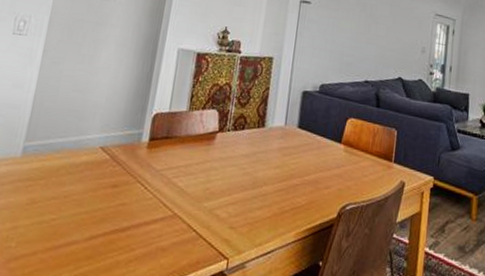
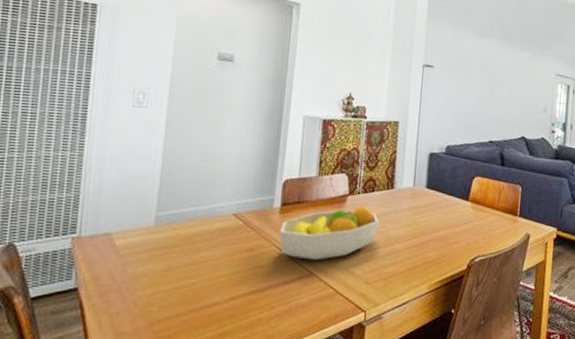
fruit bowl: none [145,143,247,200] -> present [279,205,379,260]

